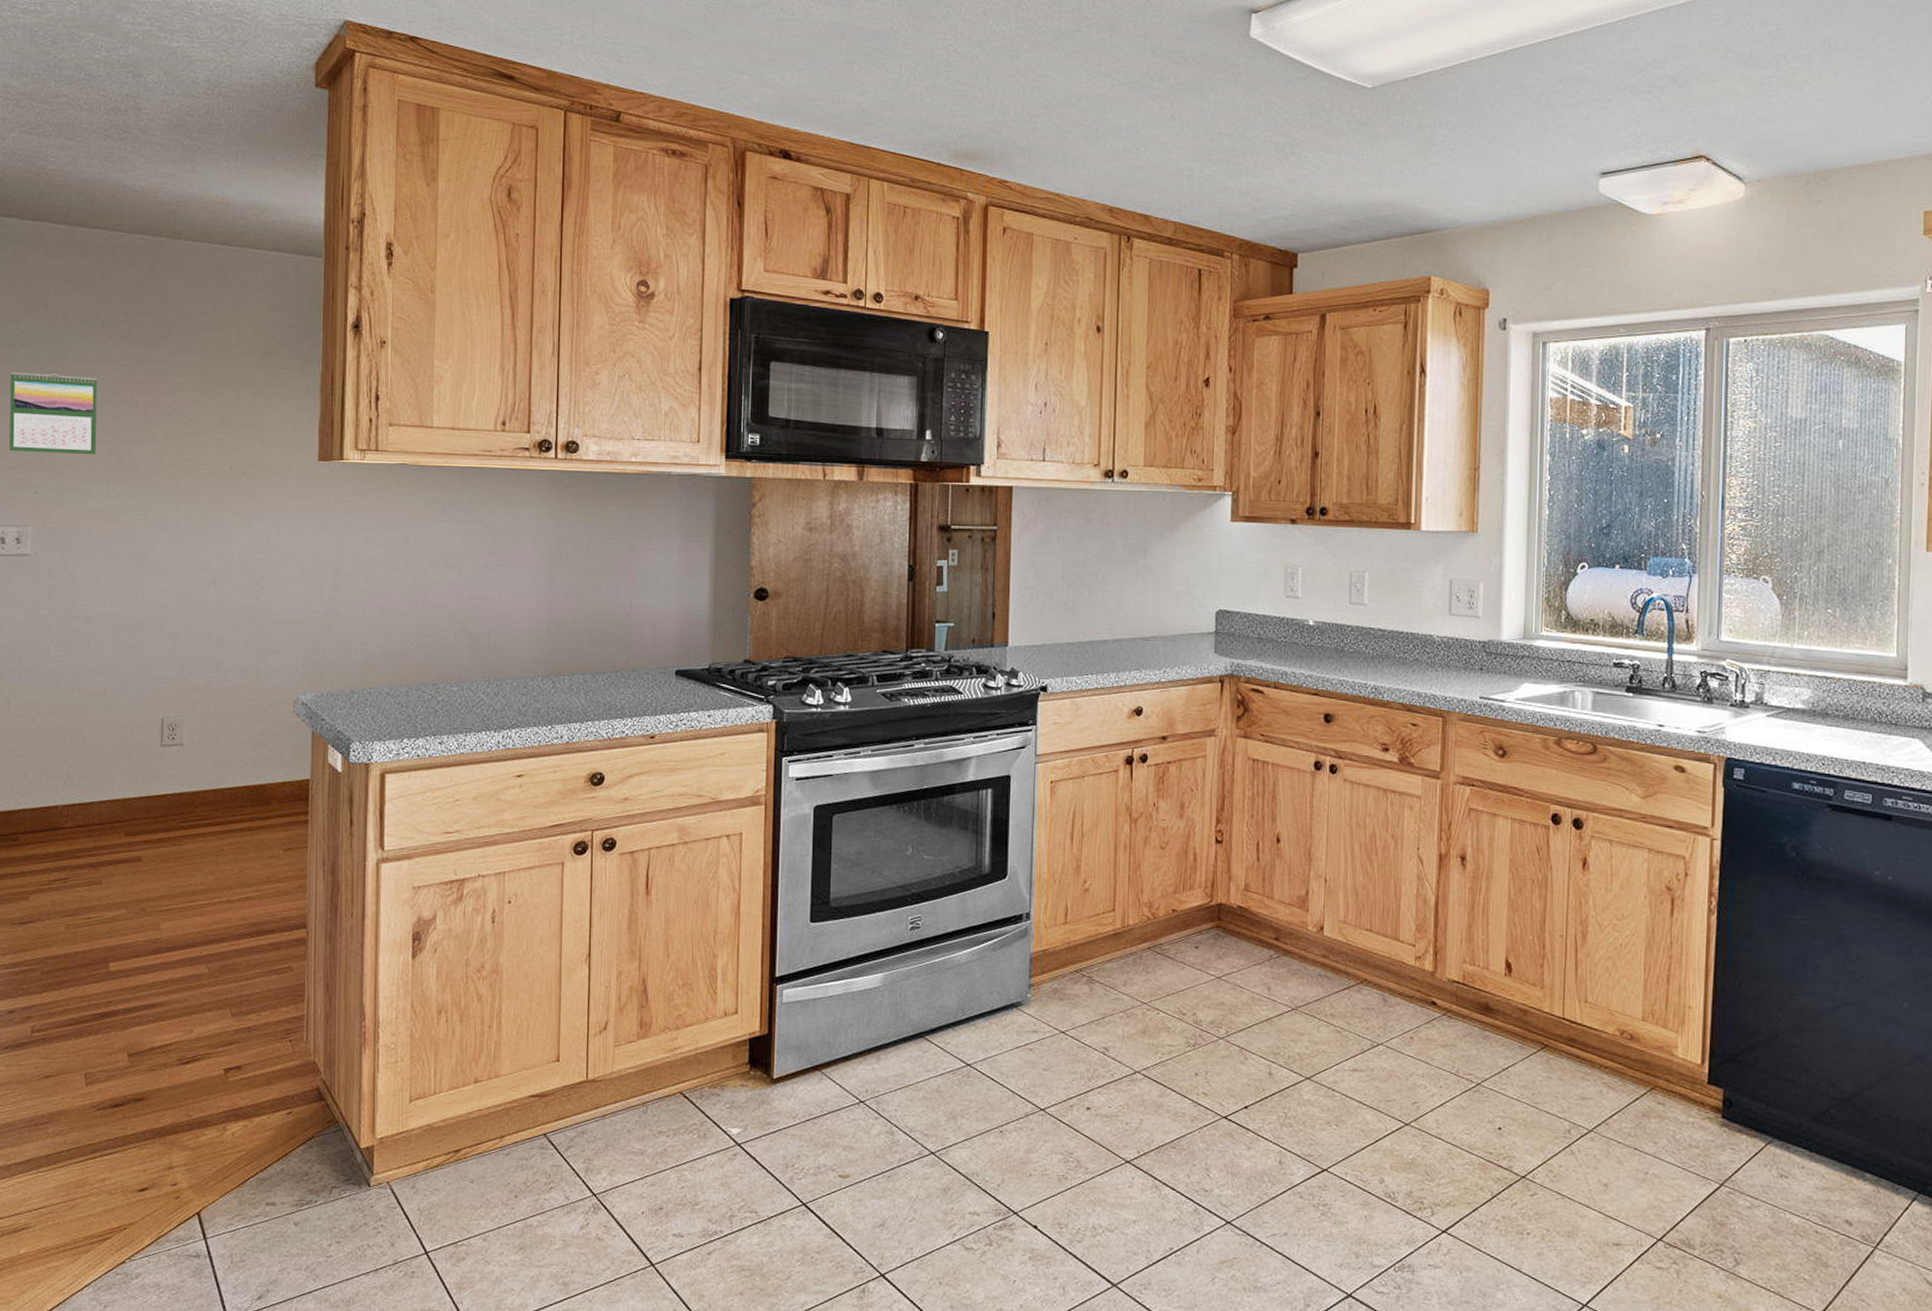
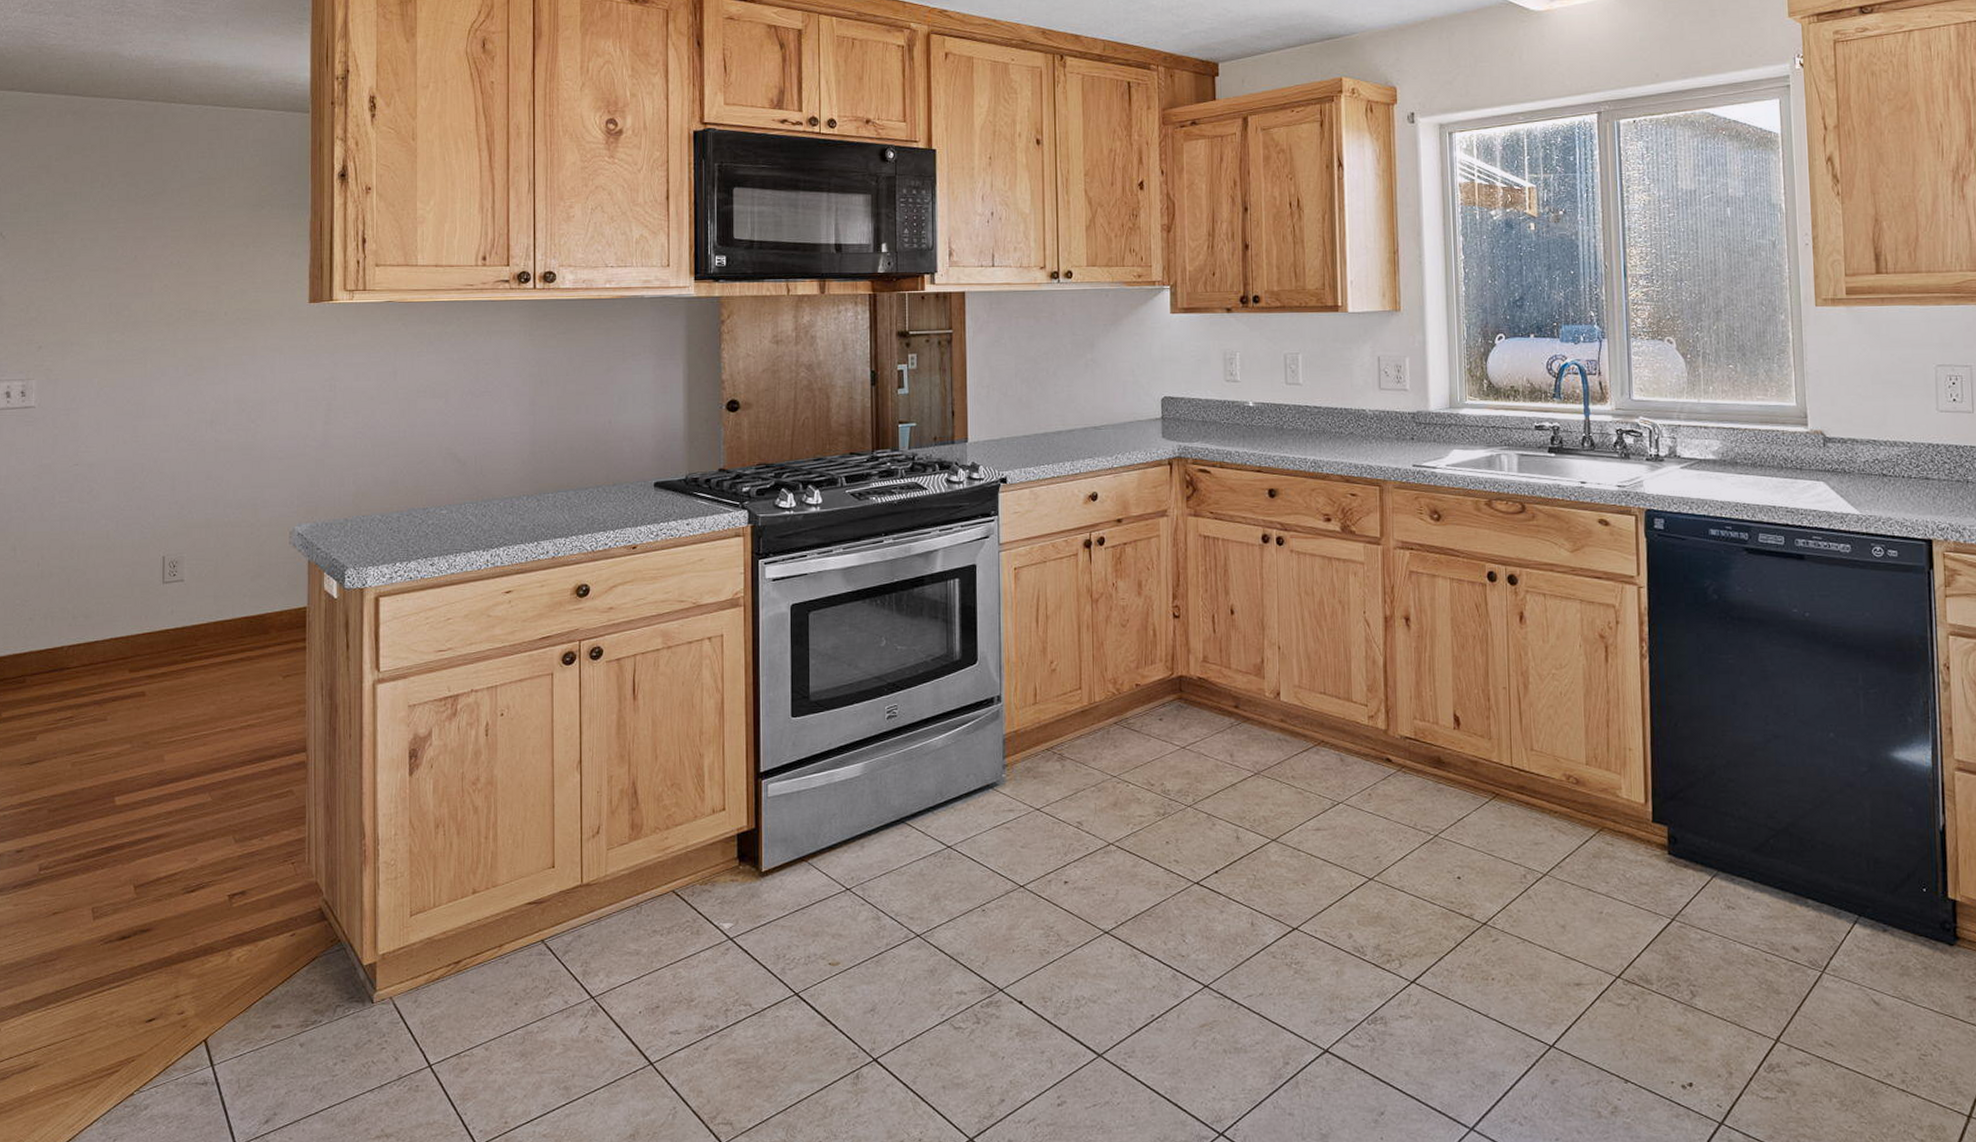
calendar: present [9,371,98,455] -> none [14,234,98,310]

